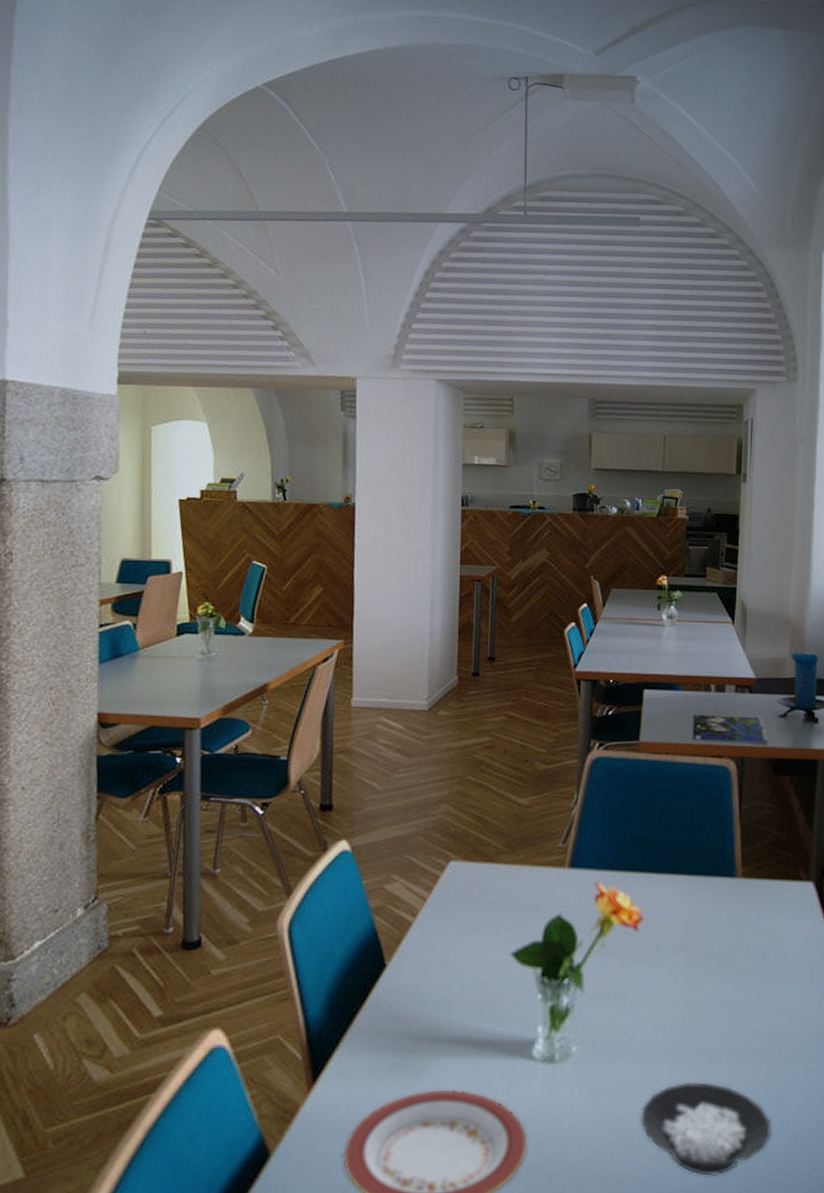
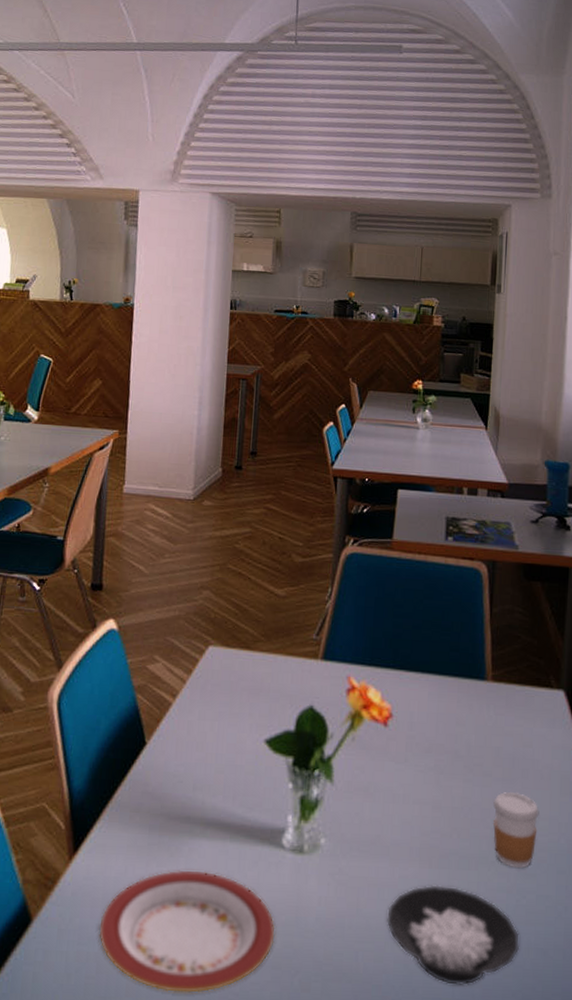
coffee cup: none [745,984,790,1059] -> present [493,791,539,869]

